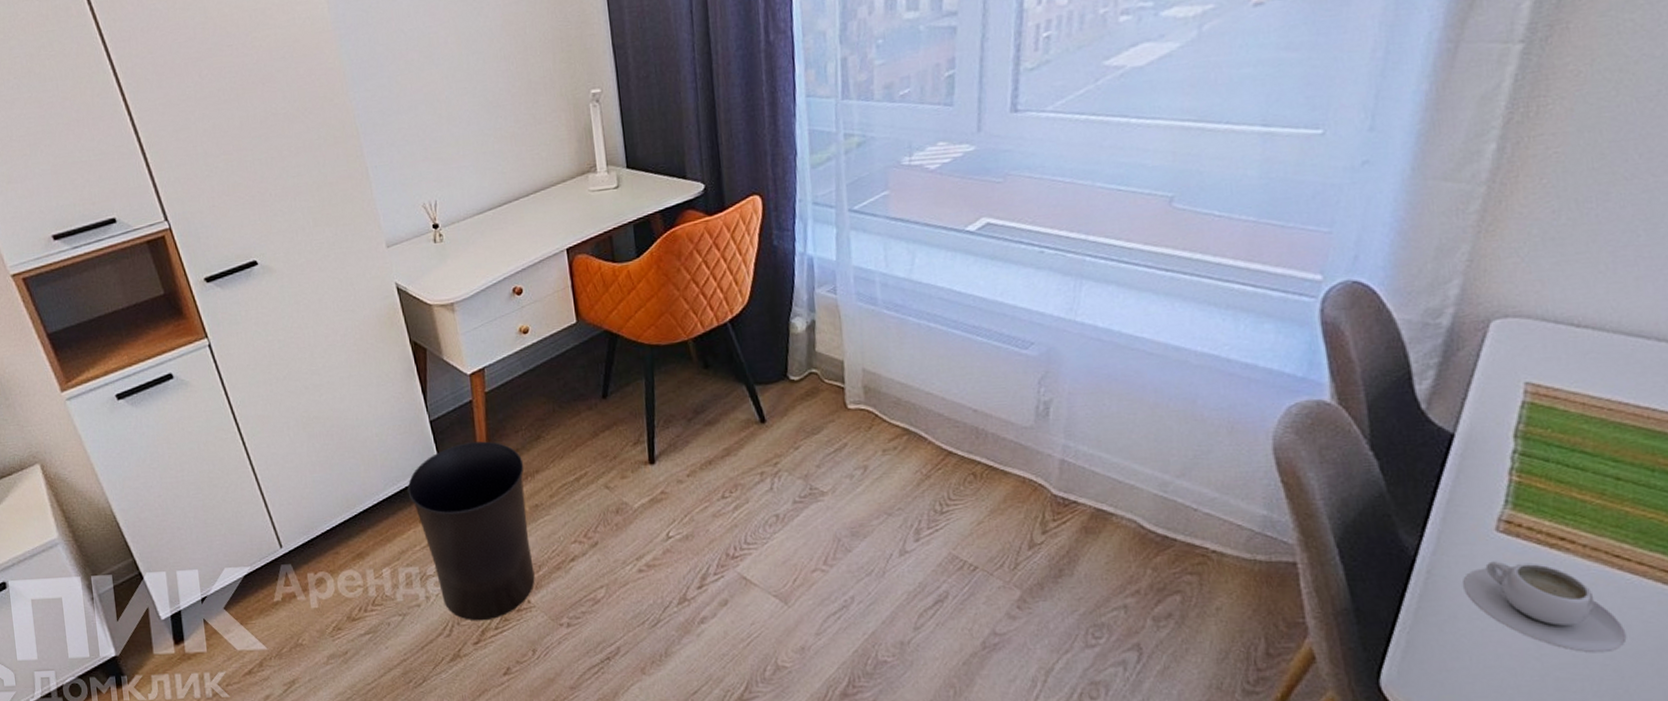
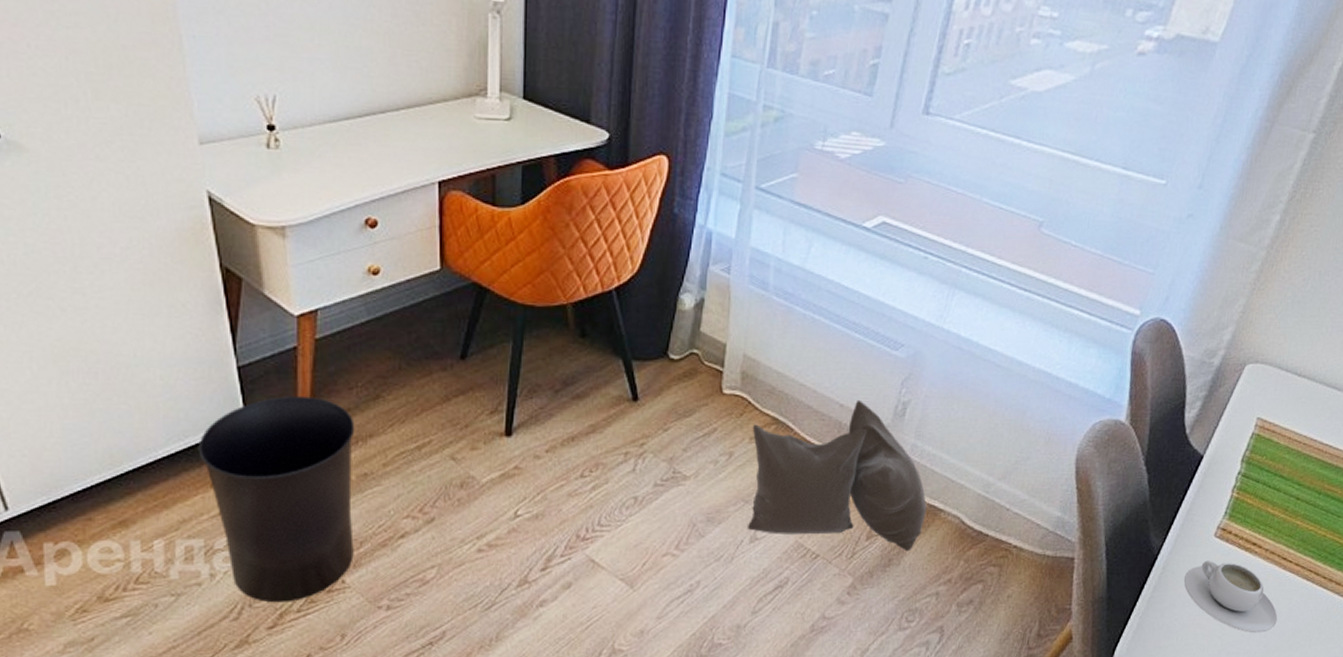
cushion: none [884,403,1095,561] -> present [748,399,928,552]

